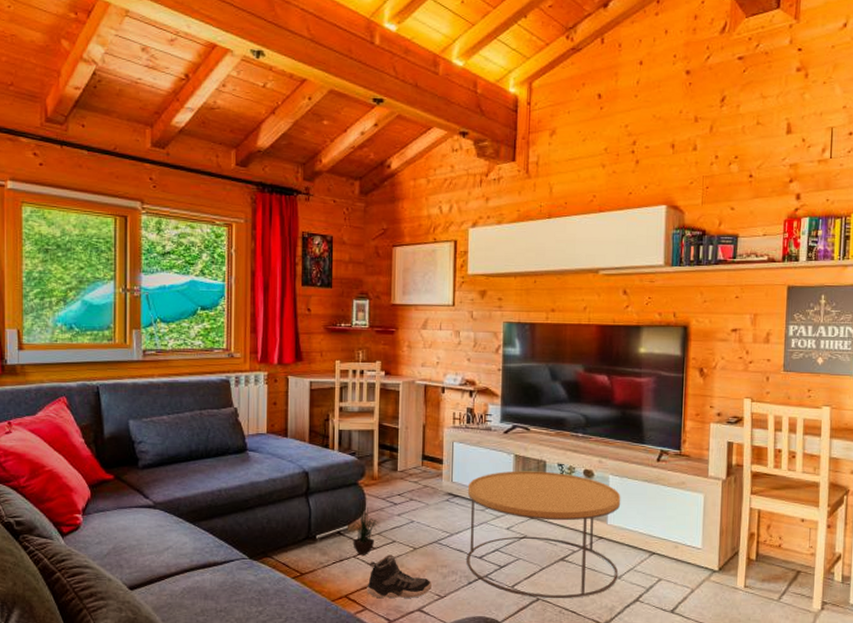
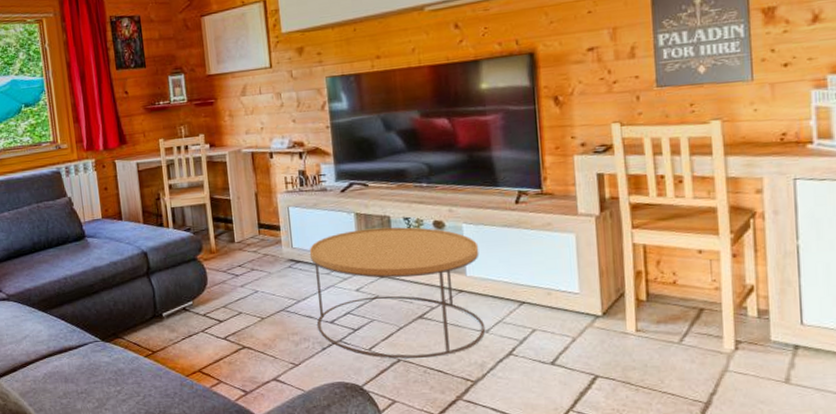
potted plant: present [349,501,380,555] -> none [194,275,225,330]
sneaker: present [367,555,432,599] -> none [219,326,285,371]

